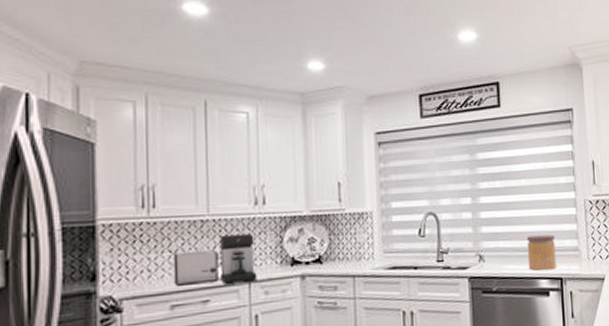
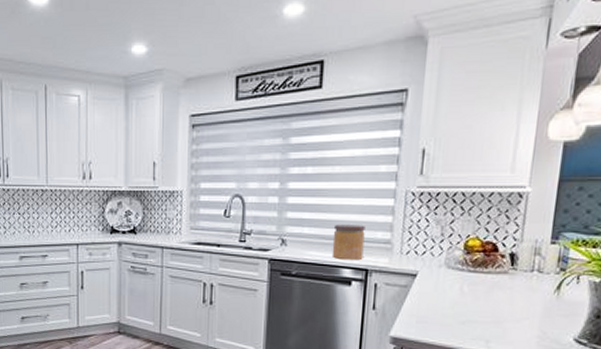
toaster: present [173,250,220,288] -> none [21,215,55,243]
coffee maker: present [219,233,257,284] -> none [55,203,84,244]

